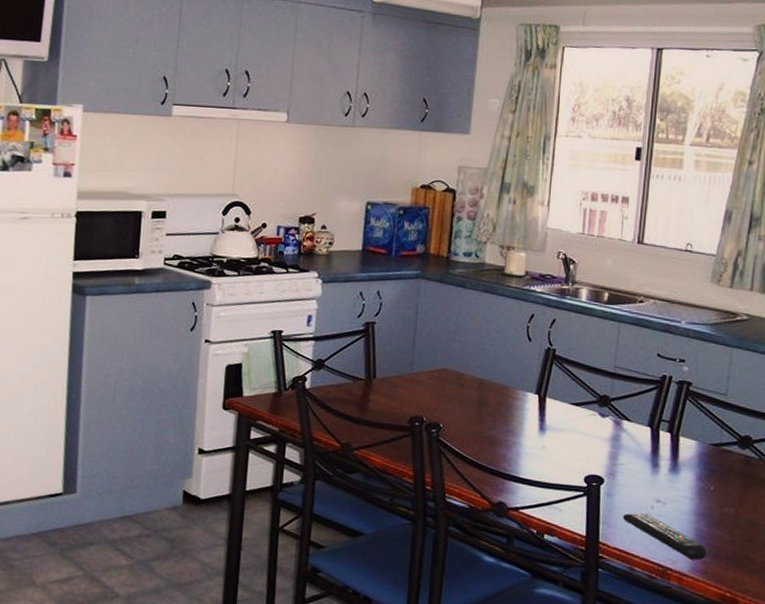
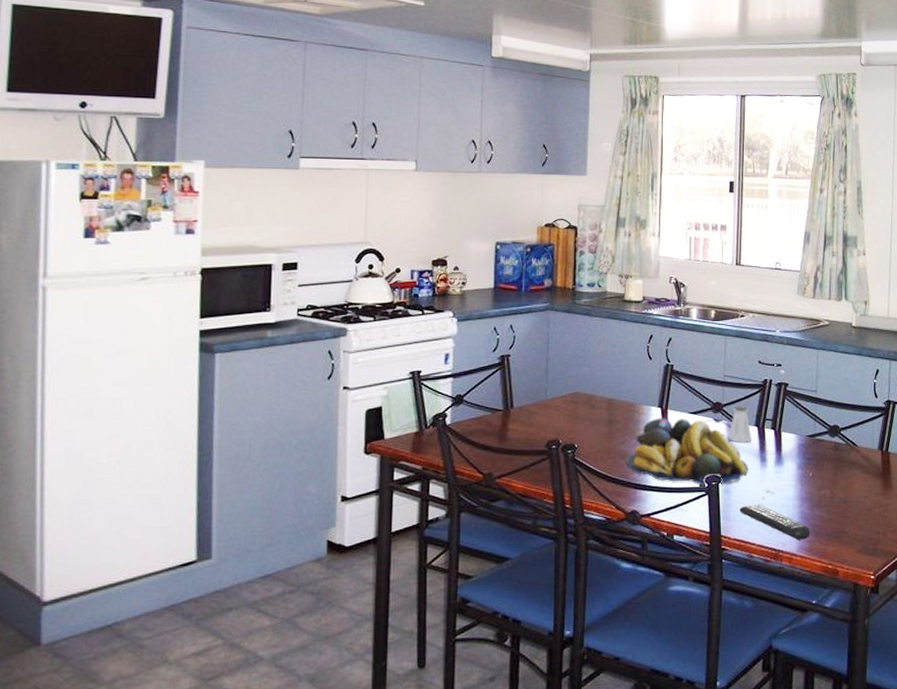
fruit bowl: none [495,405,637,487] -> present [626,418,749,487]
saltshaker: none [614,401,644,444] -> present [728,406,752,443]

